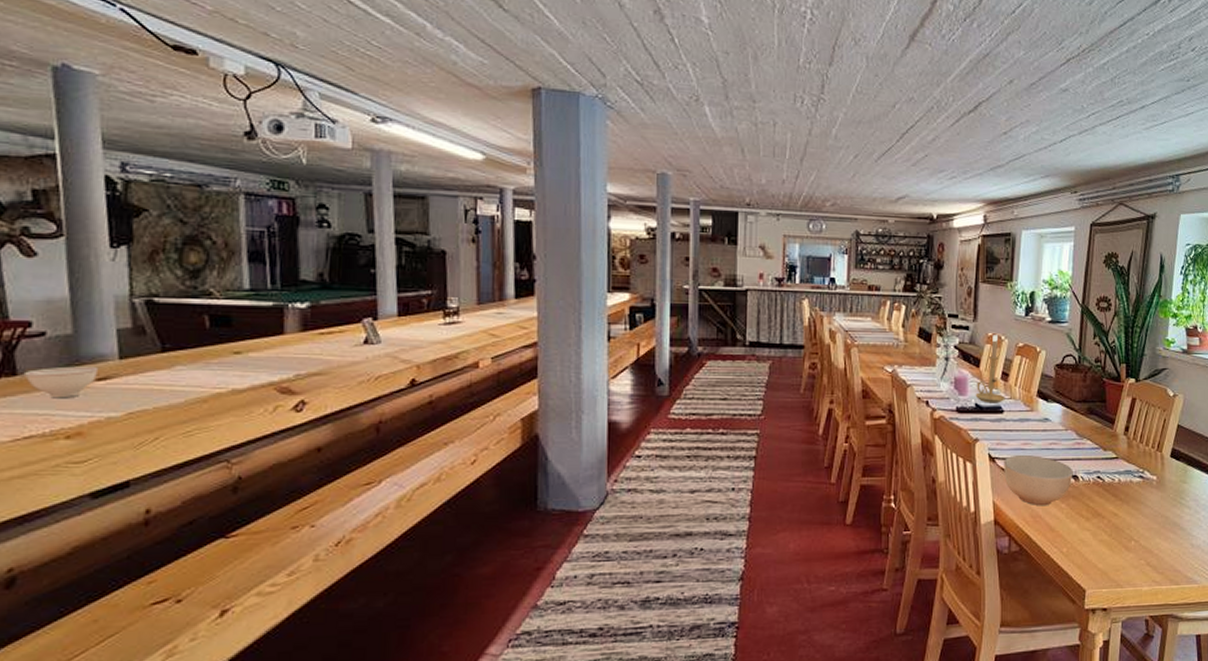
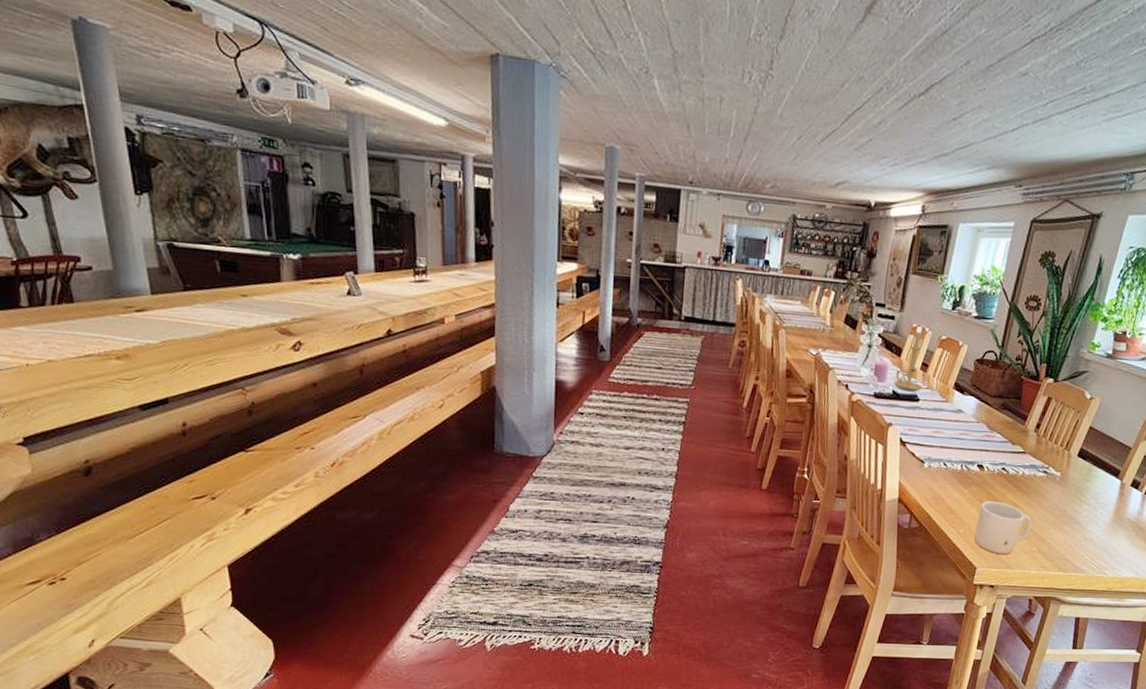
bowl: present [23,366,99,399] -> none [78,297,137,325]
bowl: present [1004,454,1073,506] -> none [912,441,980,490]
mug: none [1079,513,1136,573] -> present [974,500,1032,555]

